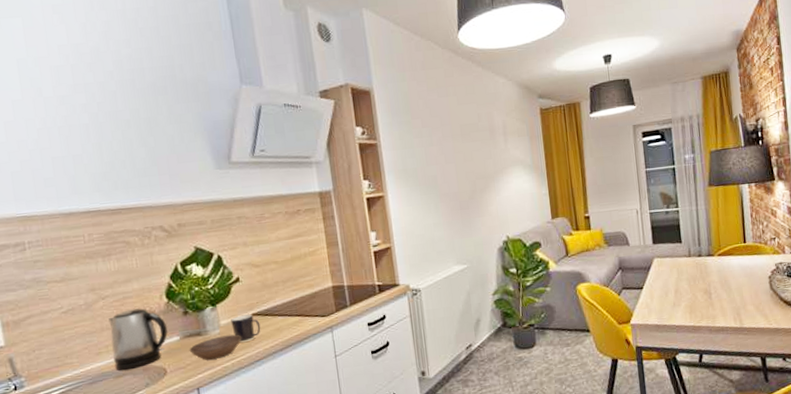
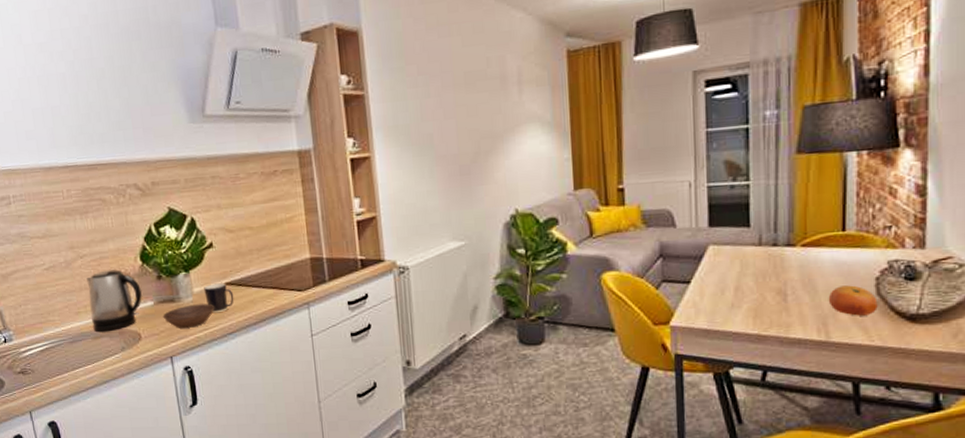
fruit: none [739,283,772,307] -> present [828,285,878,316]

